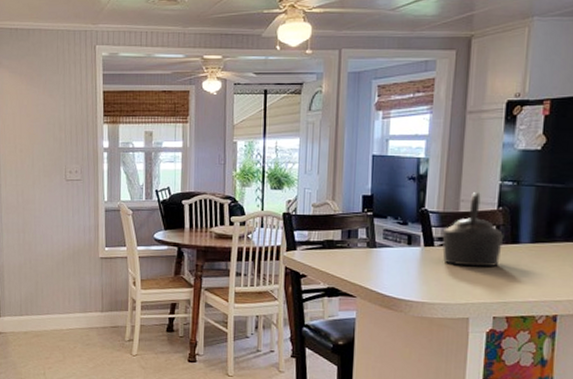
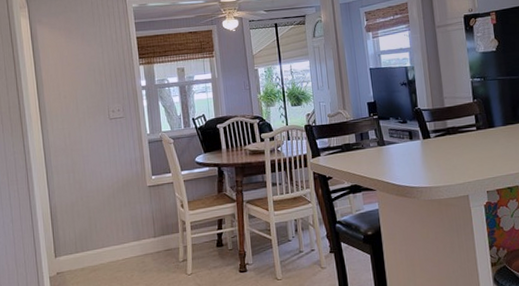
kettle: present [442,192,503,267] -> none [435,89,483,152]

